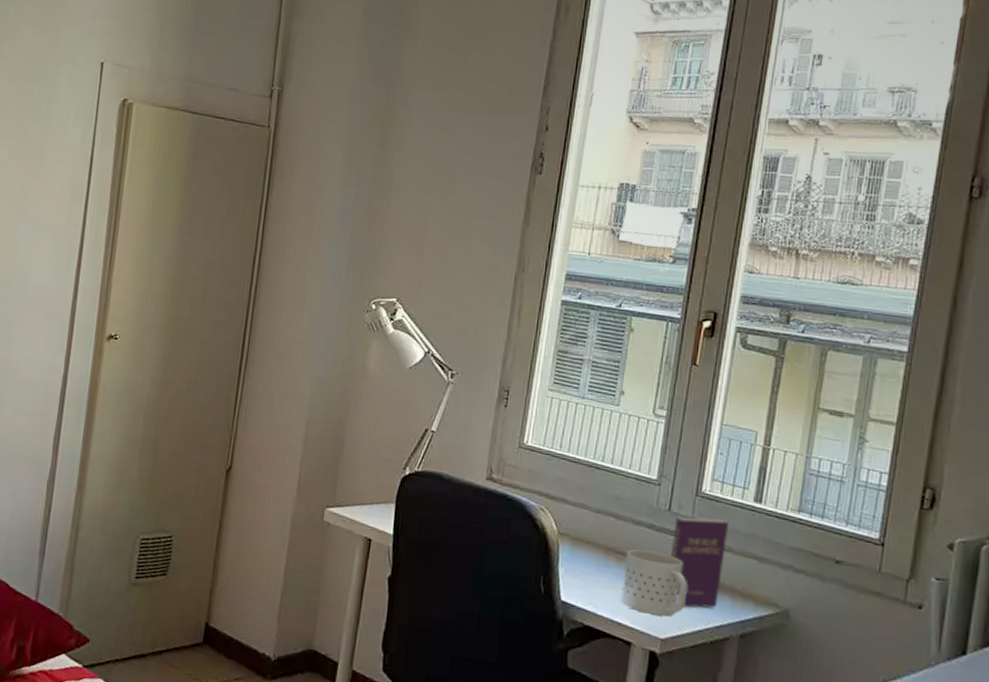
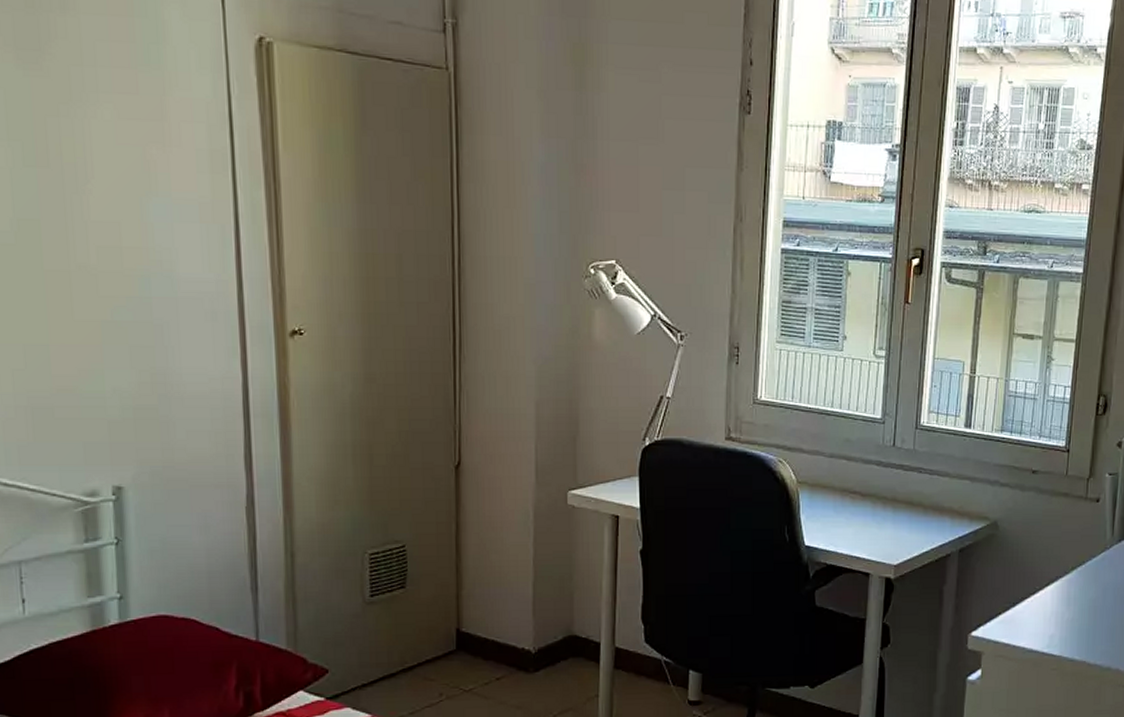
mug: present [620,548,687,617] -> none [857,486,913,544]
book: present [671,517,730,608] -> none [898,448,945,533]

